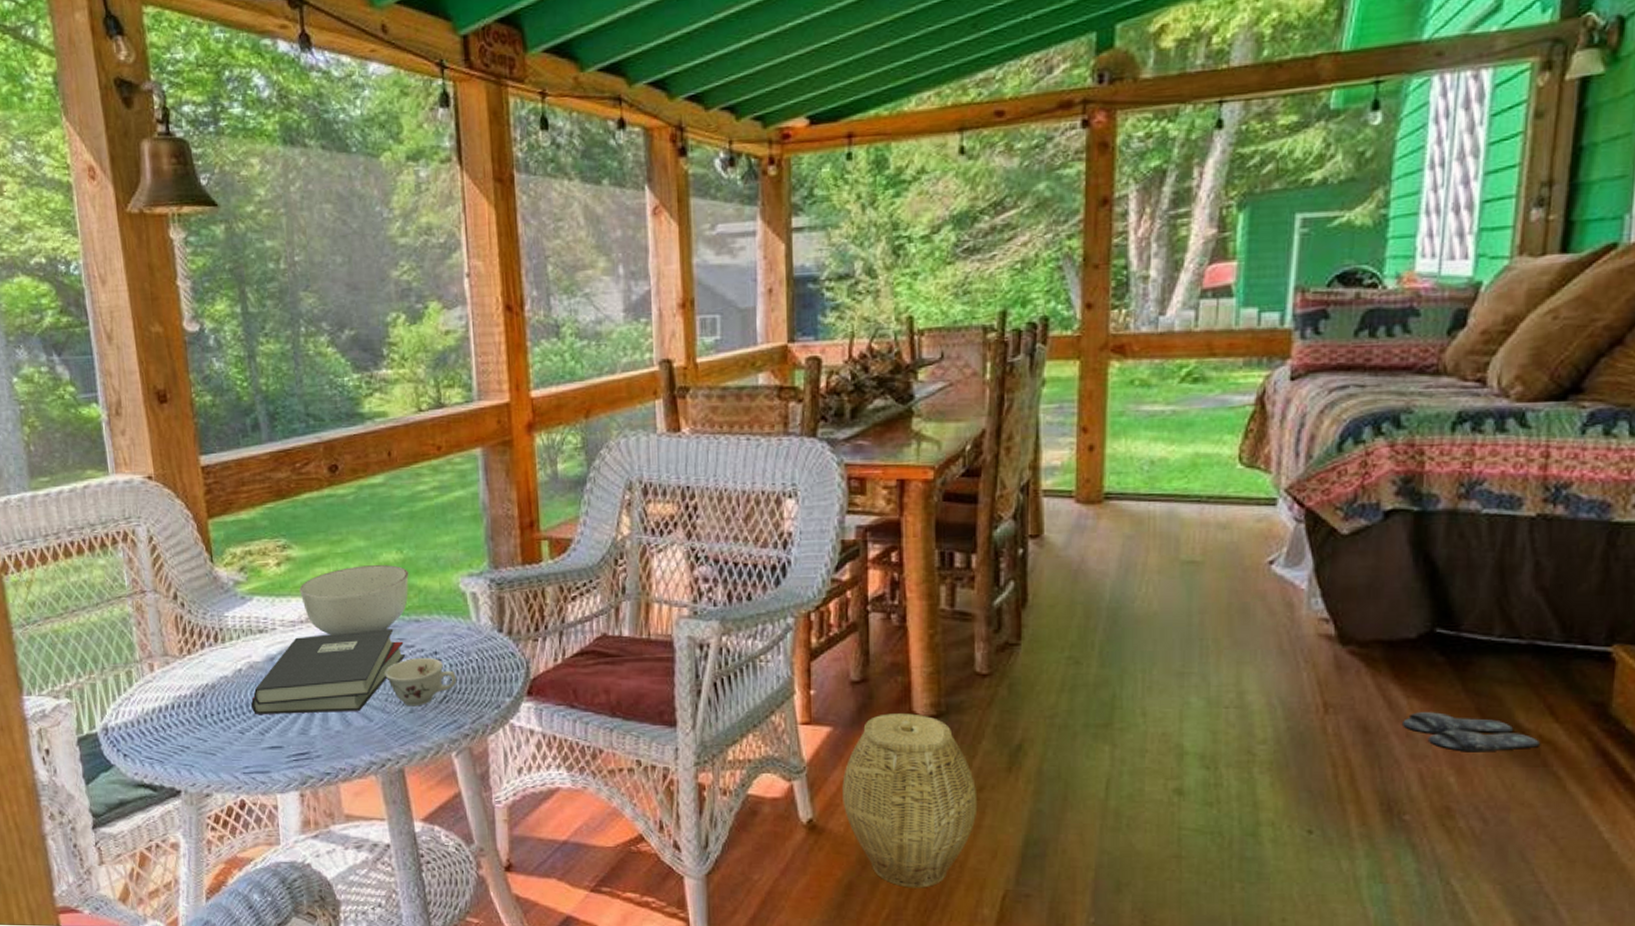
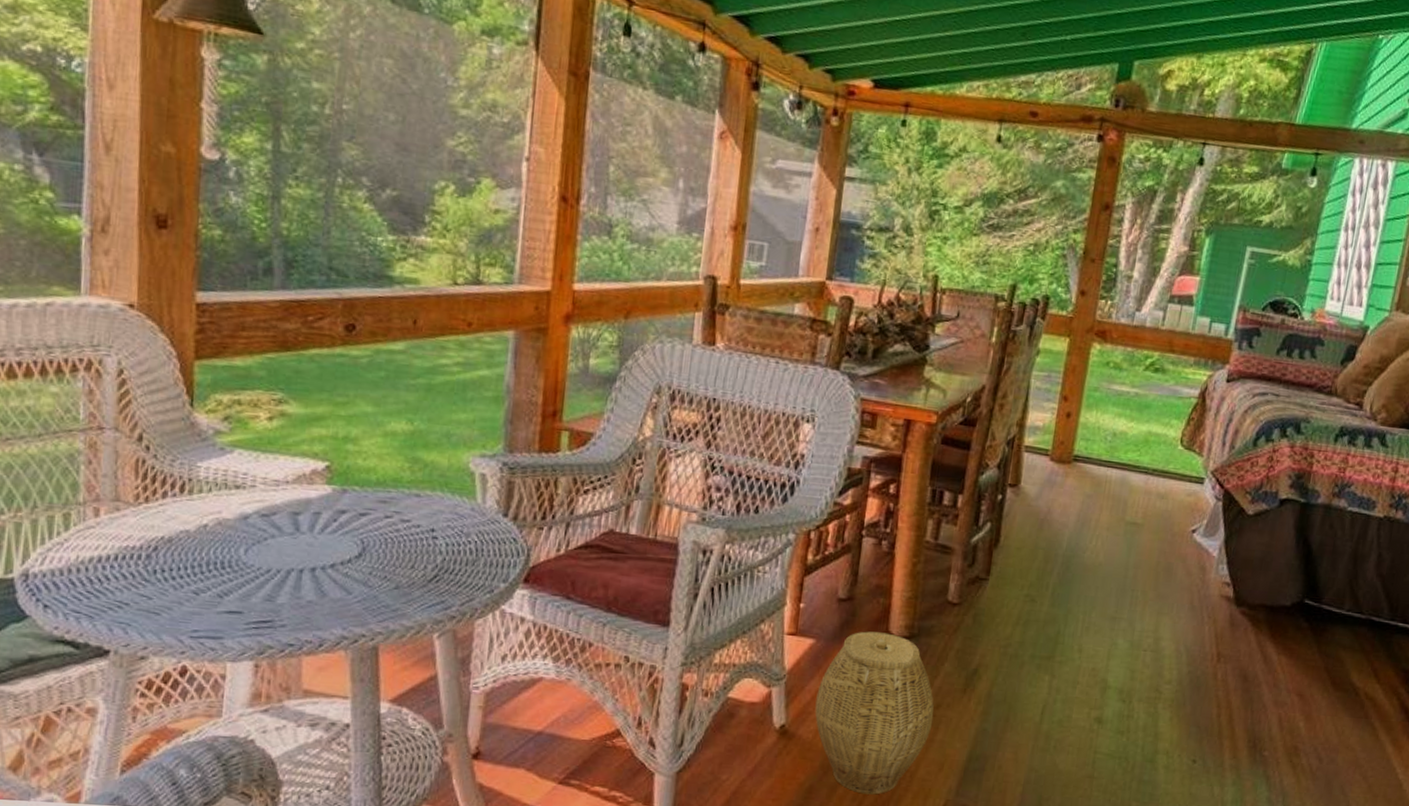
hardback book: present [251,629,405,715] -> none [213,498,400,582]
bowl: present [299,565,409,635] -> none [290,431,417,502]
teacup: present [384,657,457,707] -> none [373,533,452,583]
slippers: present [1403,712,1540,752] -> none [1272,667,1365,704]

